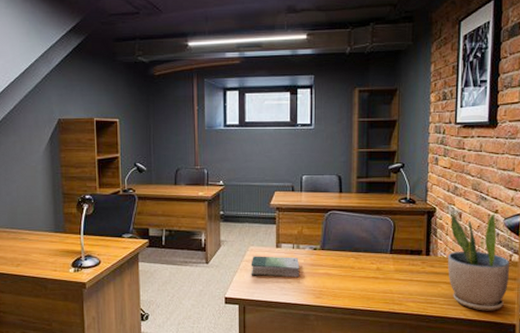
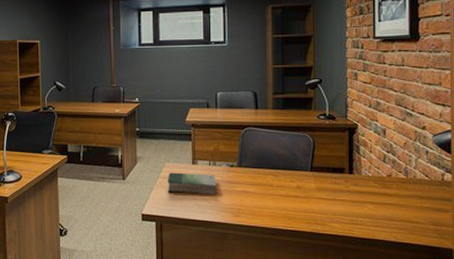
potted plant: present [447,214,509,311] -> none [372,130,442,234]

